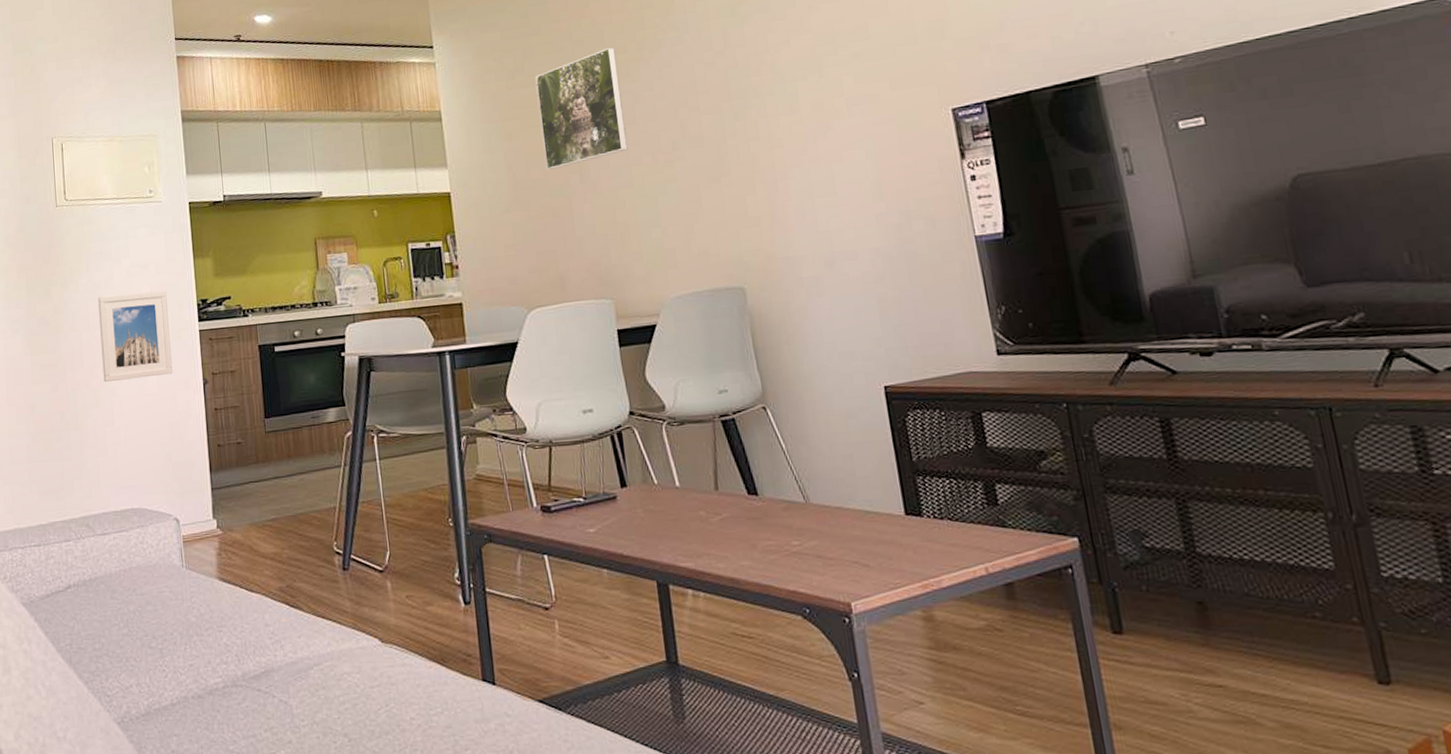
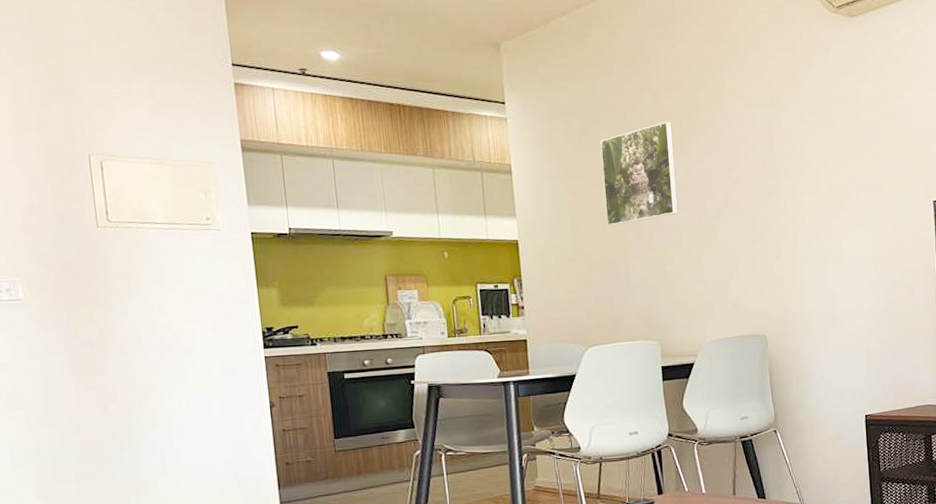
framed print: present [98,290,173,383] -> none [151,317,238,405]

